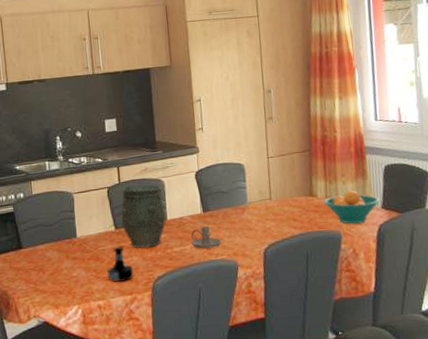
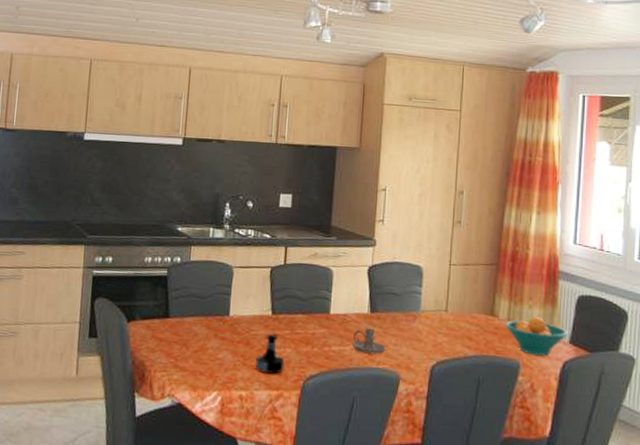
vase: present [121,184,167,249] -> none [280,269,330,342]

